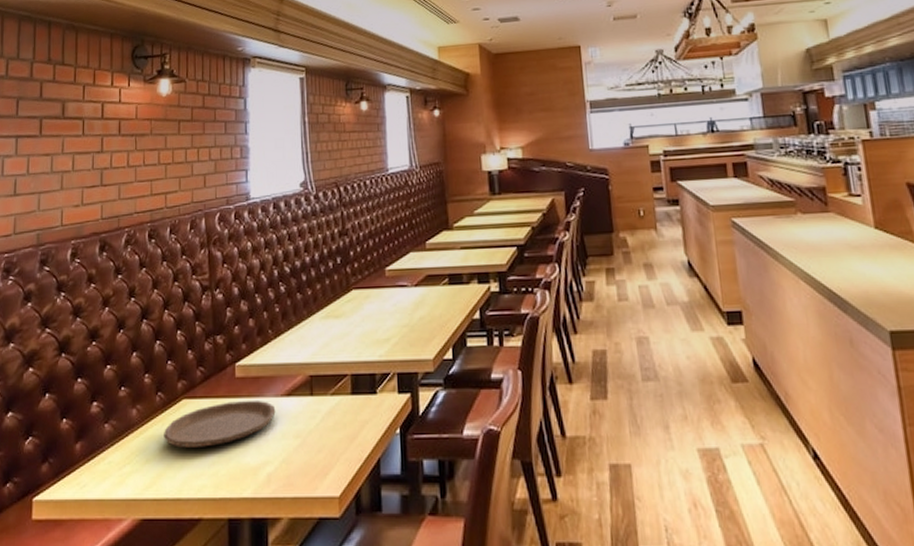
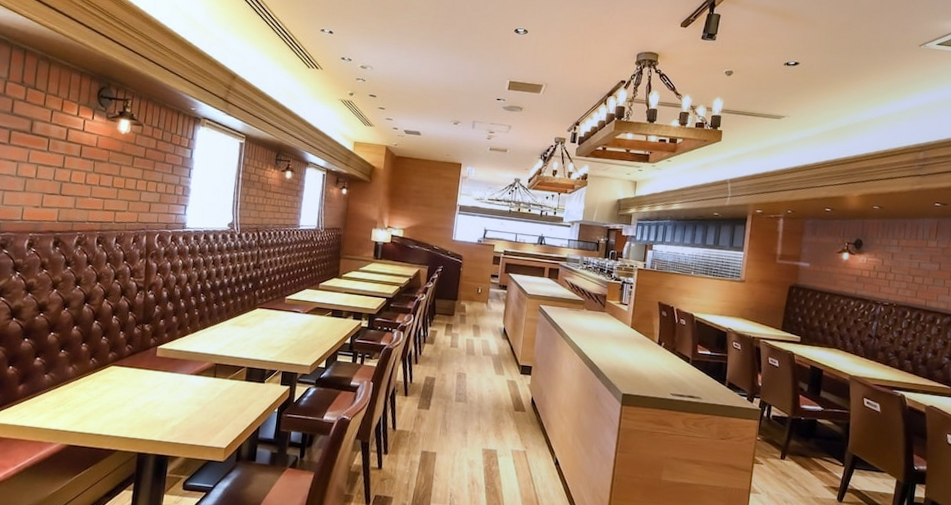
plate: present [164,401,276,448] -> none [93,372,185,402]

